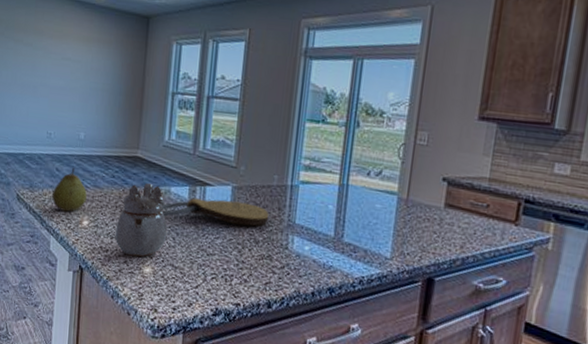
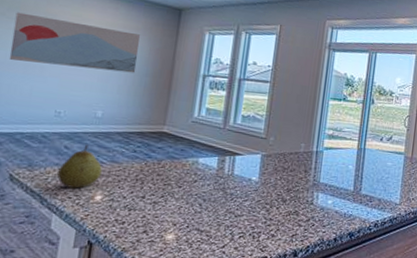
wall art: none [9,31,113,92] -> present [9,12,140,73]
teapot: present [115,183,168,258] -> none [133,155,194,226]
cutting board: present [162,198,269,226] -> none [188,166,296,188]

